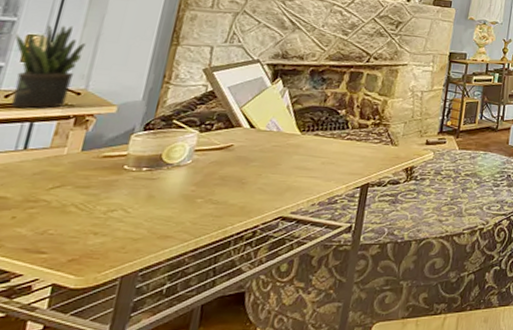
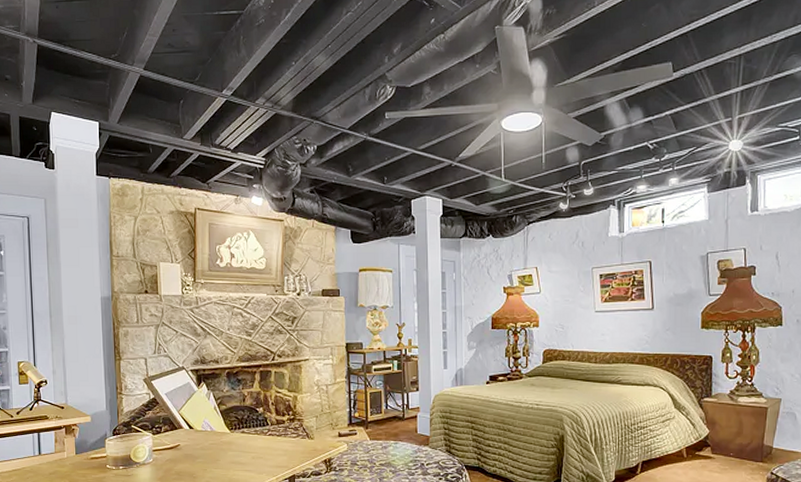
potted plant: present [11,25,86,109] -> none [11,351,57,422]

